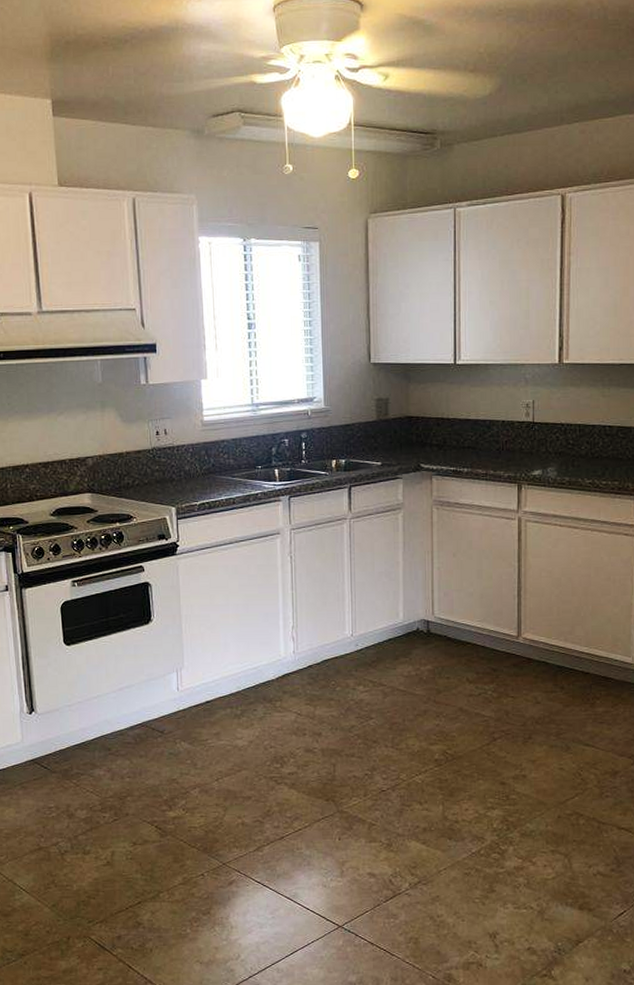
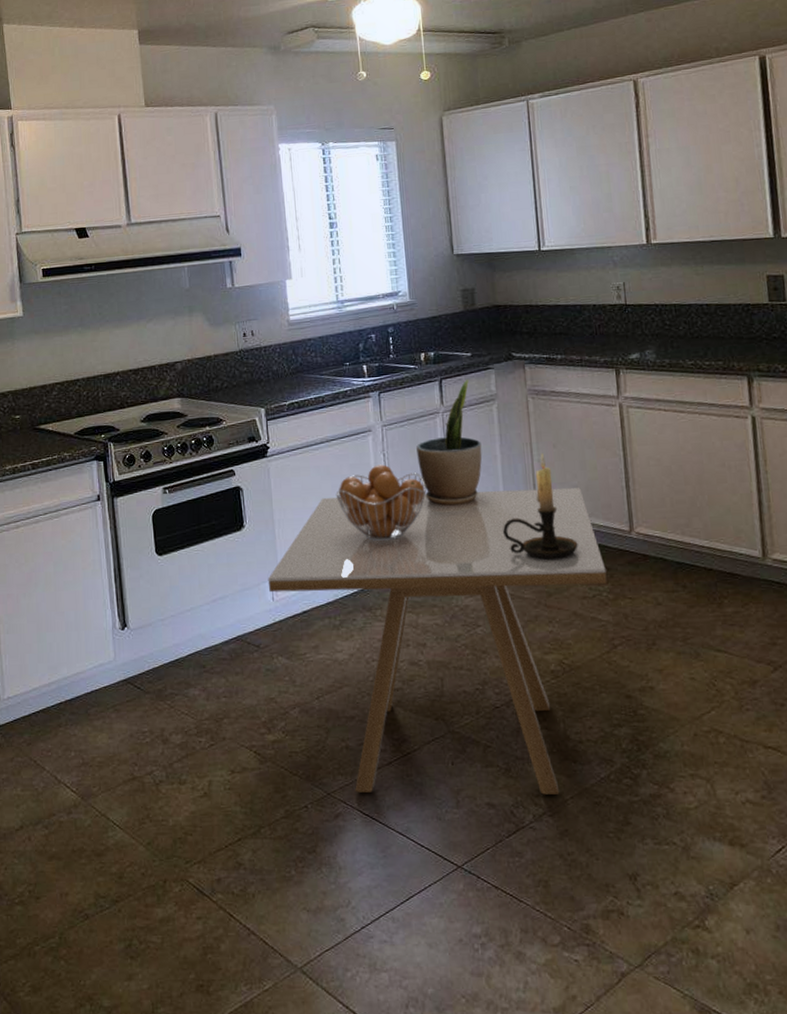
dining table: none [173,594,493,866] -> present [267,487,607,795]
fruit basket: none [242,566,330,639] -> present [335,464,427,542]
potted plant: none [323,488,386,607] -> present [416,380,482,506]
candle holder: none [399,560,469,660] -> present [502,452,578,560]

